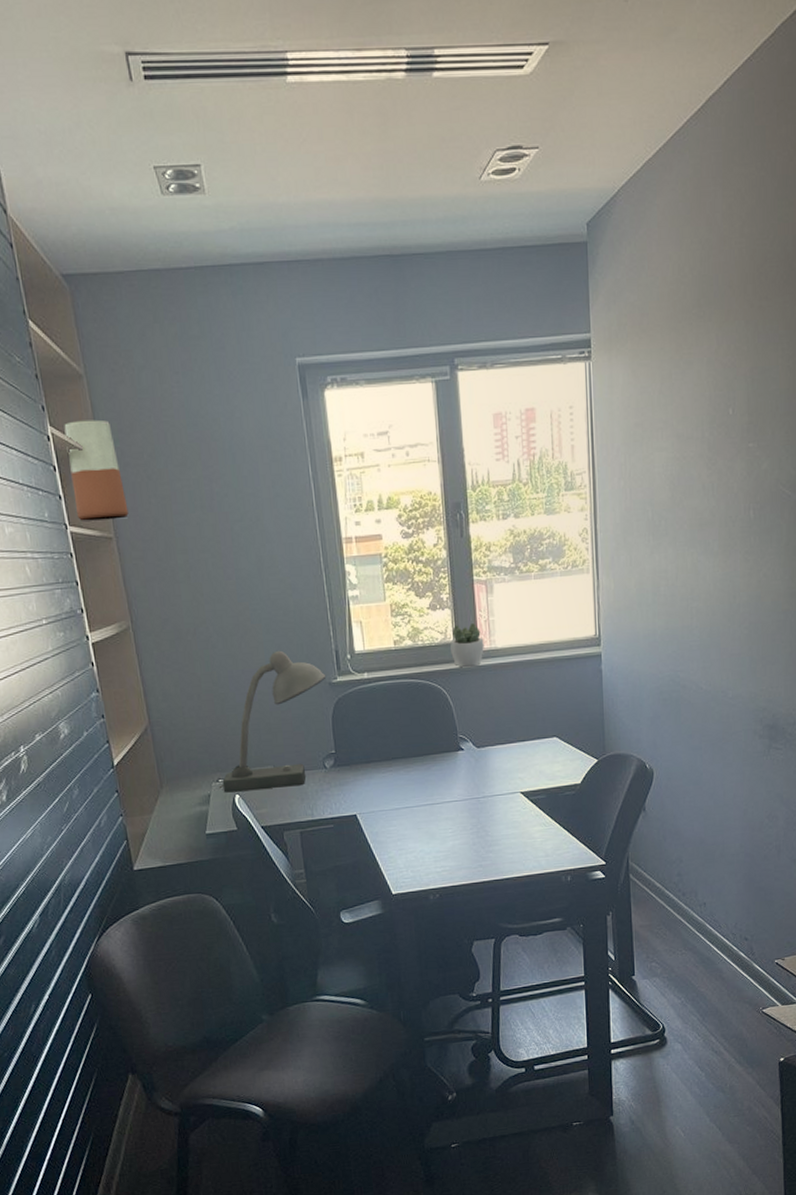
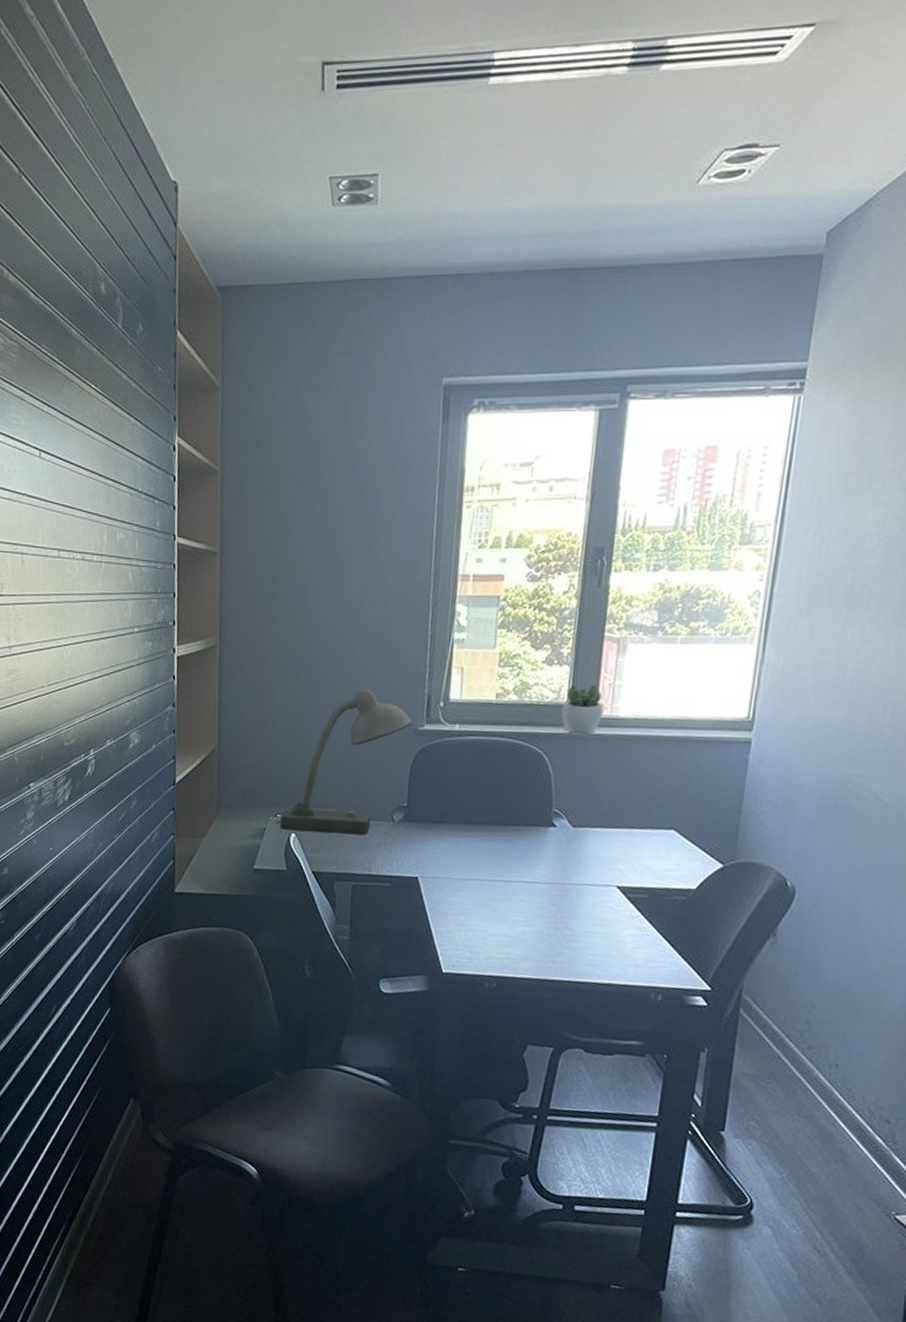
vase: present [64,419,129,521] -> none [187,432,238,534]

